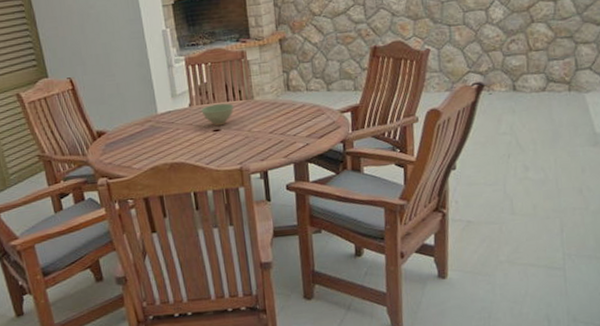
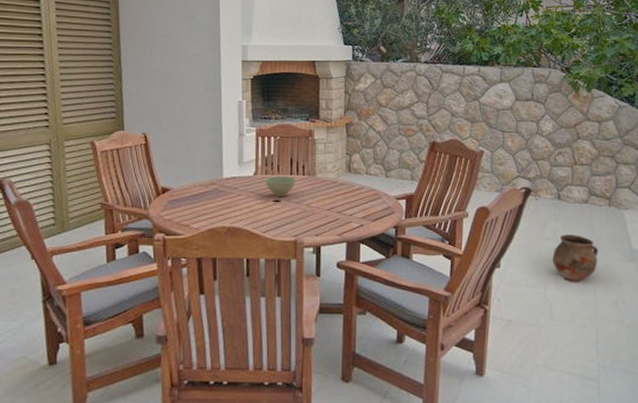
clay pot: none [511,125,559,176] -> present [553,234,598,283]

